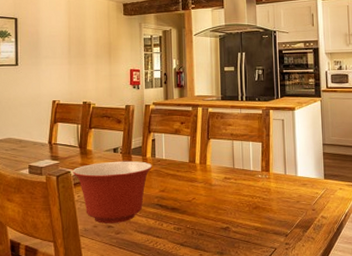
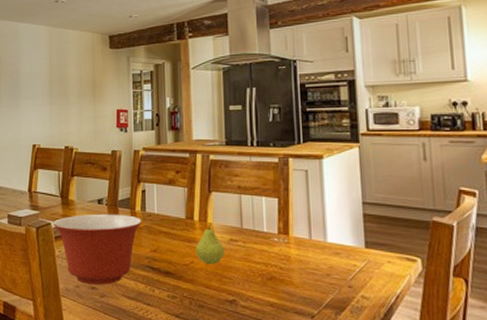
fruit: none [197,165,220,200] -> present [195,223,225,265]

